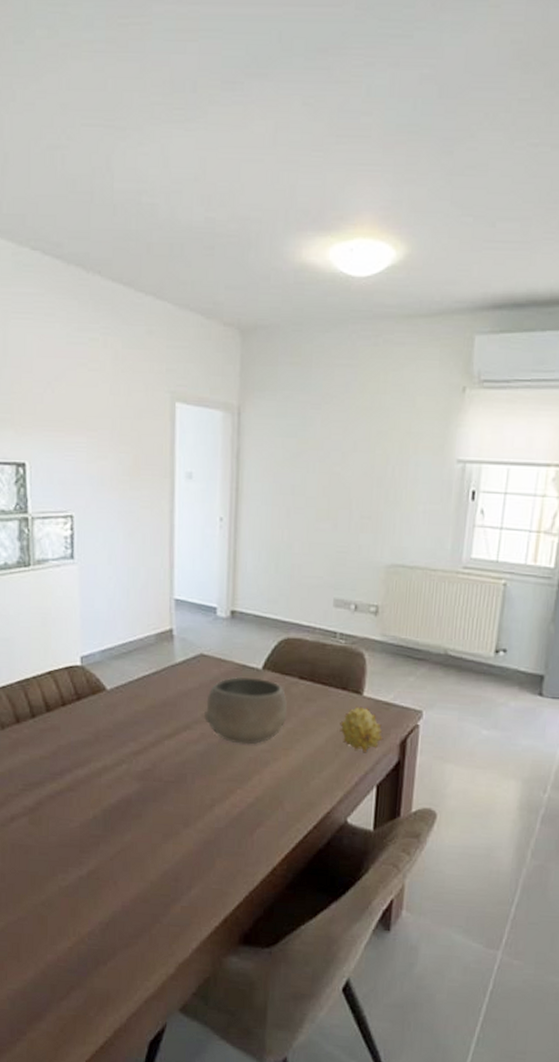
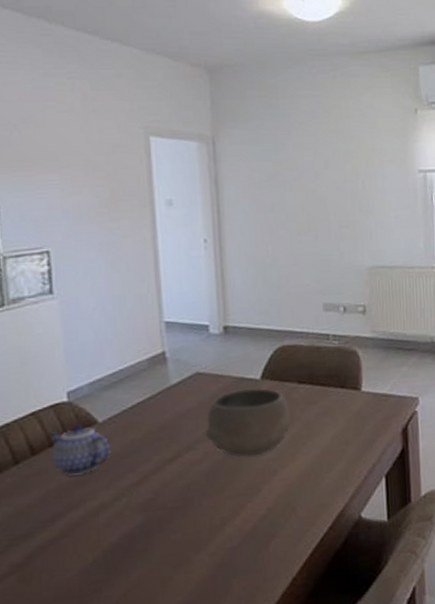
teapot: none [62,687,116,736] -> present [49,423,111,476]
fruit: present [339,706,384,753] -> none [342,401,386,446]

